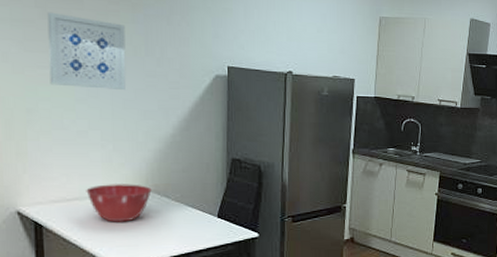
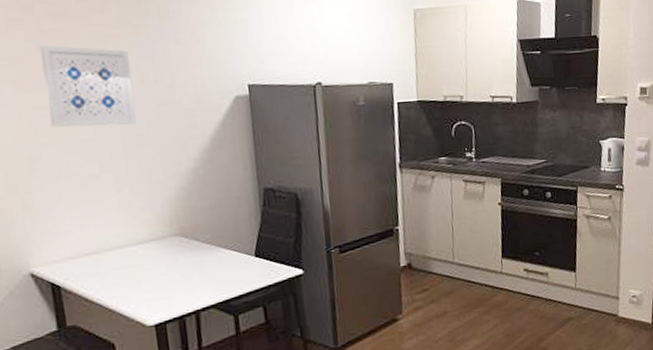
mixing bowl: present [86,184,152,222] -> none [104,229,178,275]

